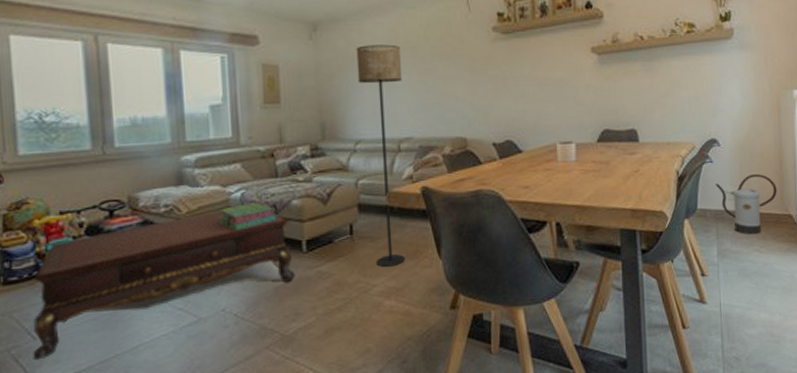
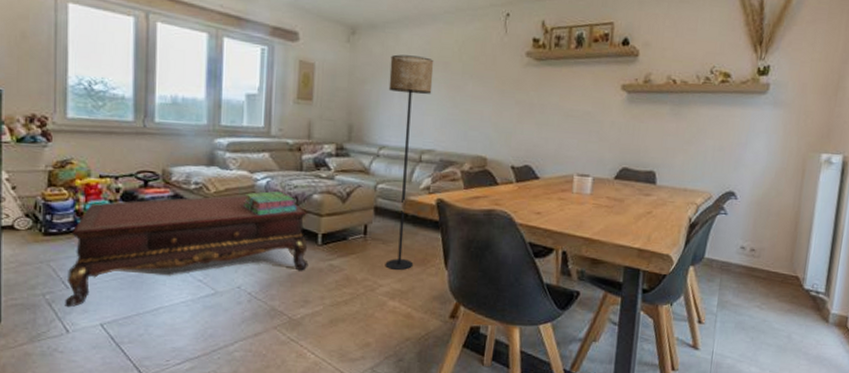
watering can: present [715,174,777,235] -> none [725,232,788,291]

